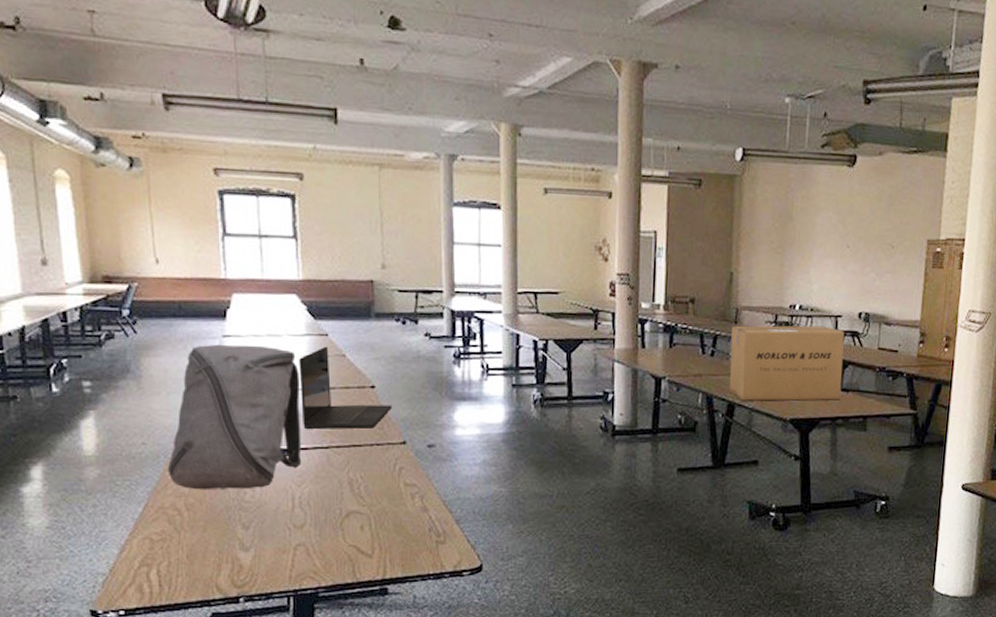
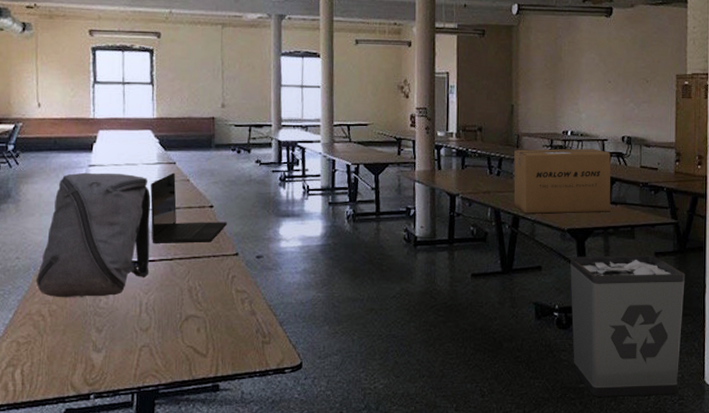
recycling bin: none [789,449,921,604] -> present [570,255,685,397]

